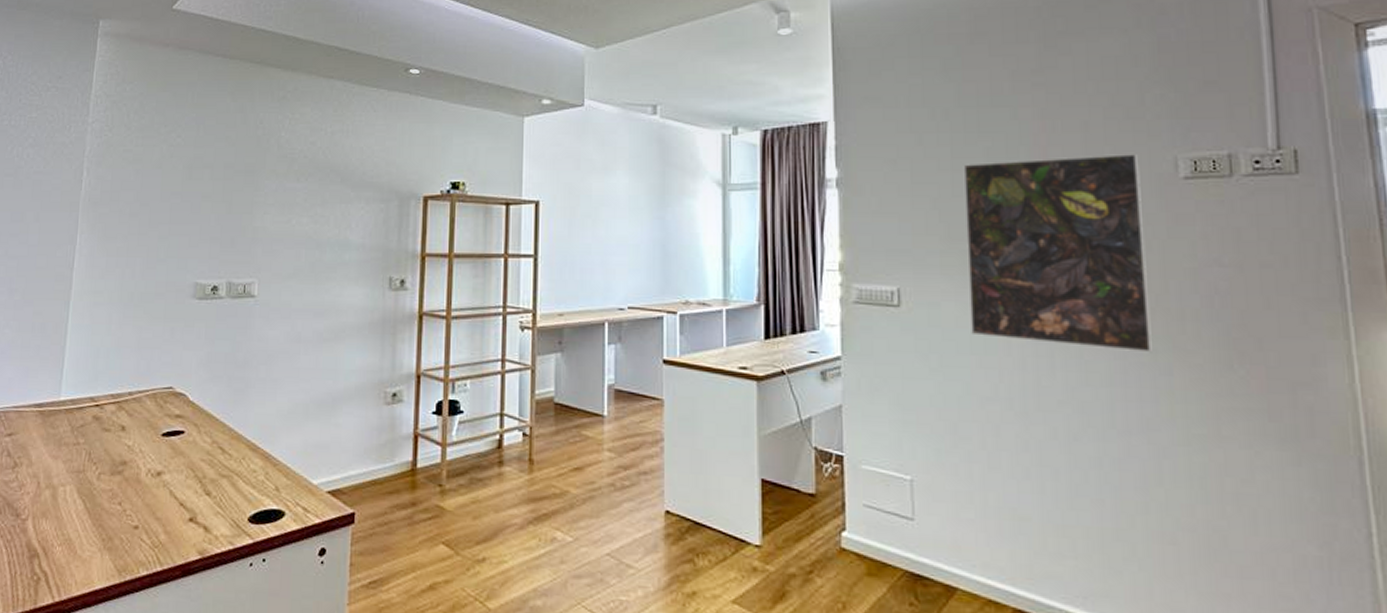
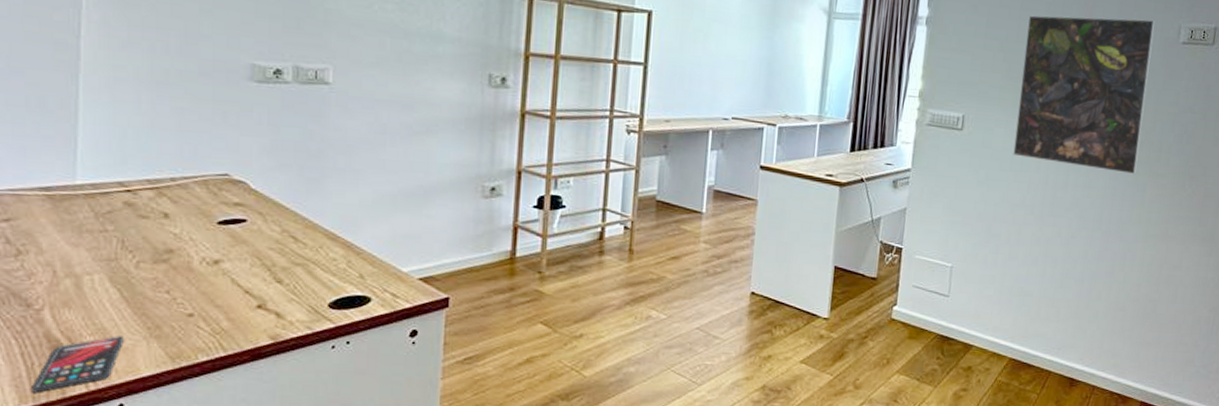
smartphone: none [12,547,84,602] -> present [31,336,124,393]

